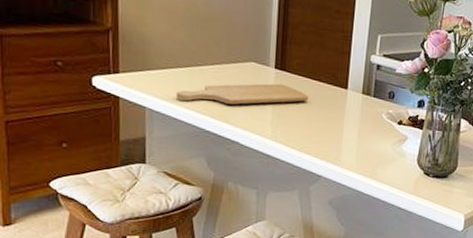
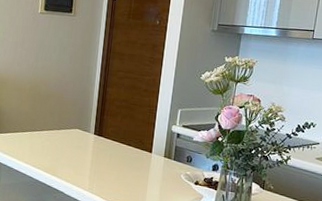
chopping board: present [175,83,309,105] -> none [19,145,120,162]

